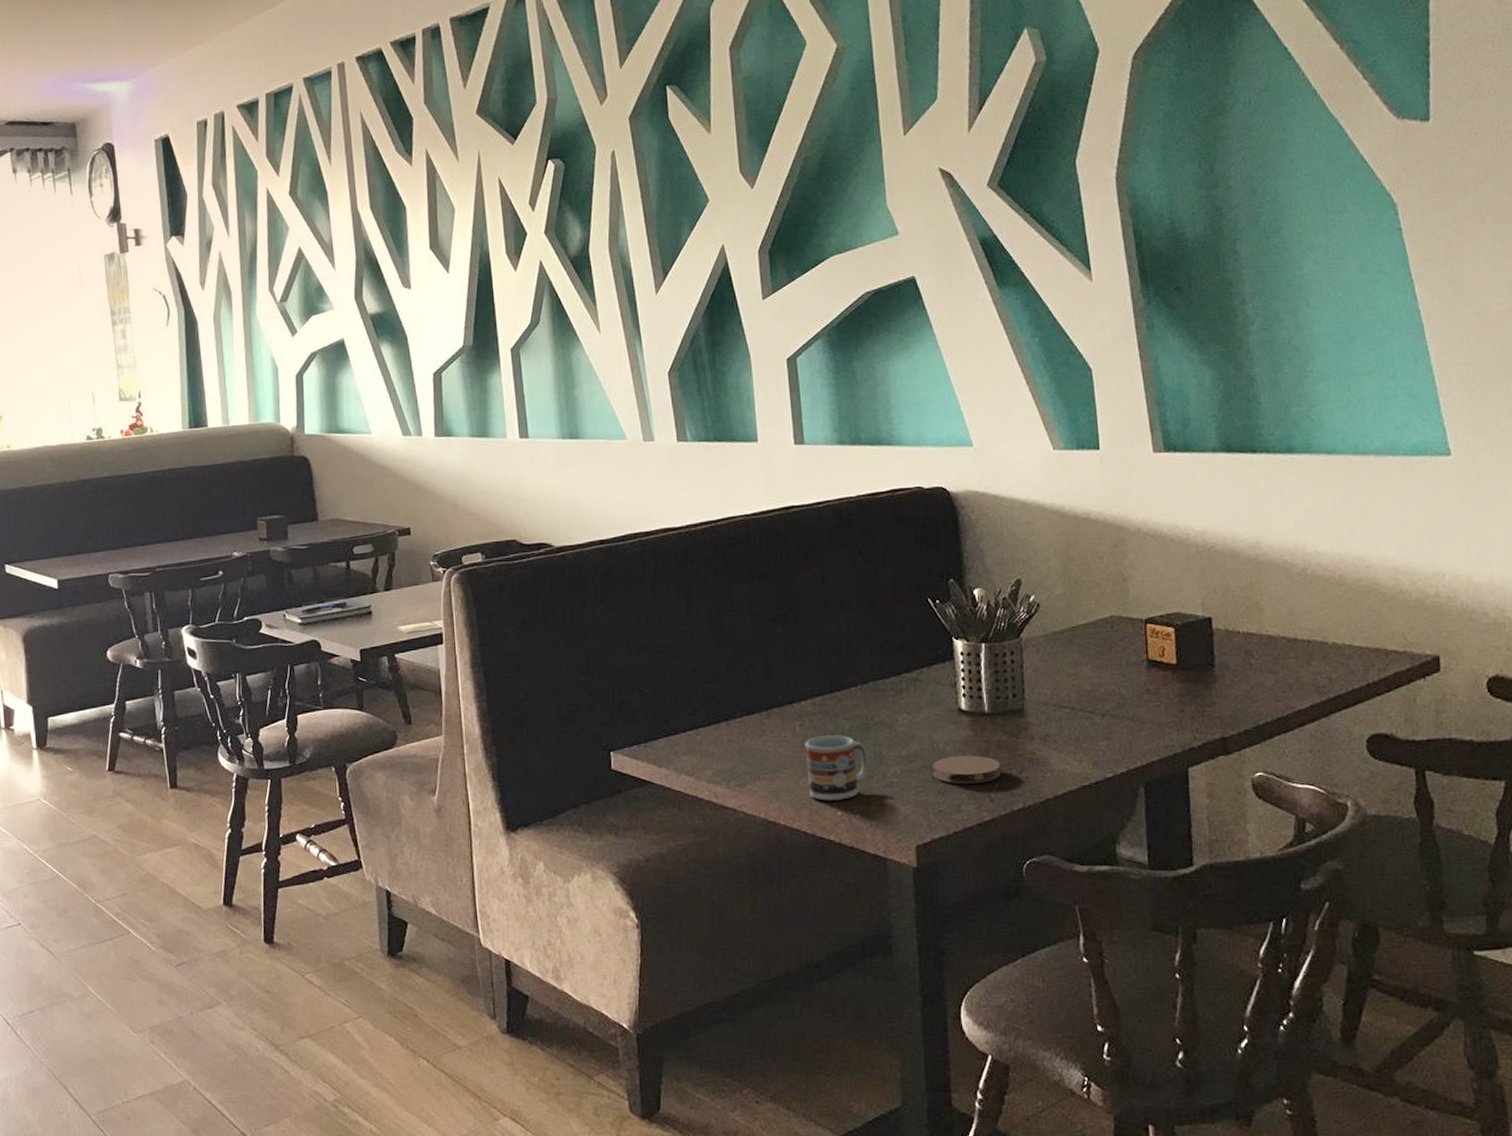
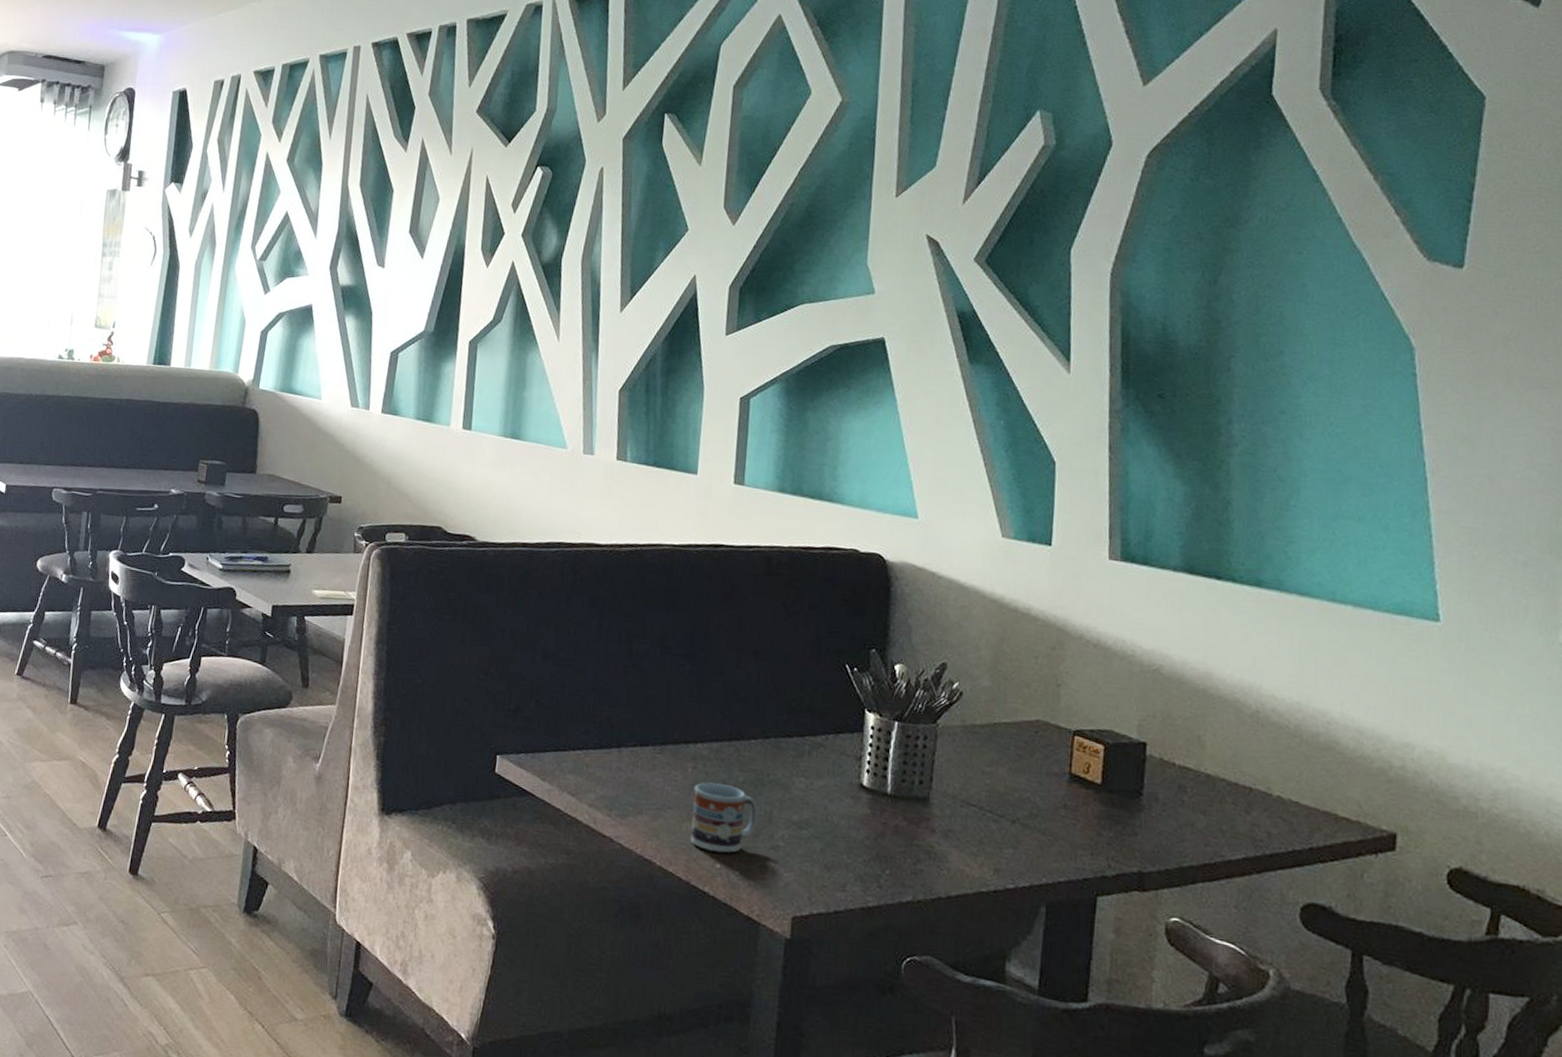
coaster: present [932,755,1001,784] -> none [821,831,895,867]

